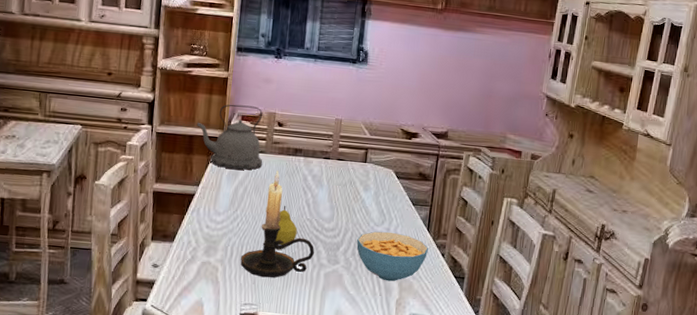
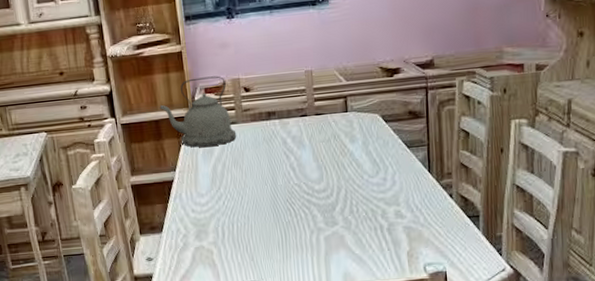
candle holder: present [240,170,315,278] -> none [233,138,310,253]
fruit: present [275,205,297,245] -> none [264,174,287,216]
cereal bowl: present [356,231,429,282] -> none [353,181,434,234]

